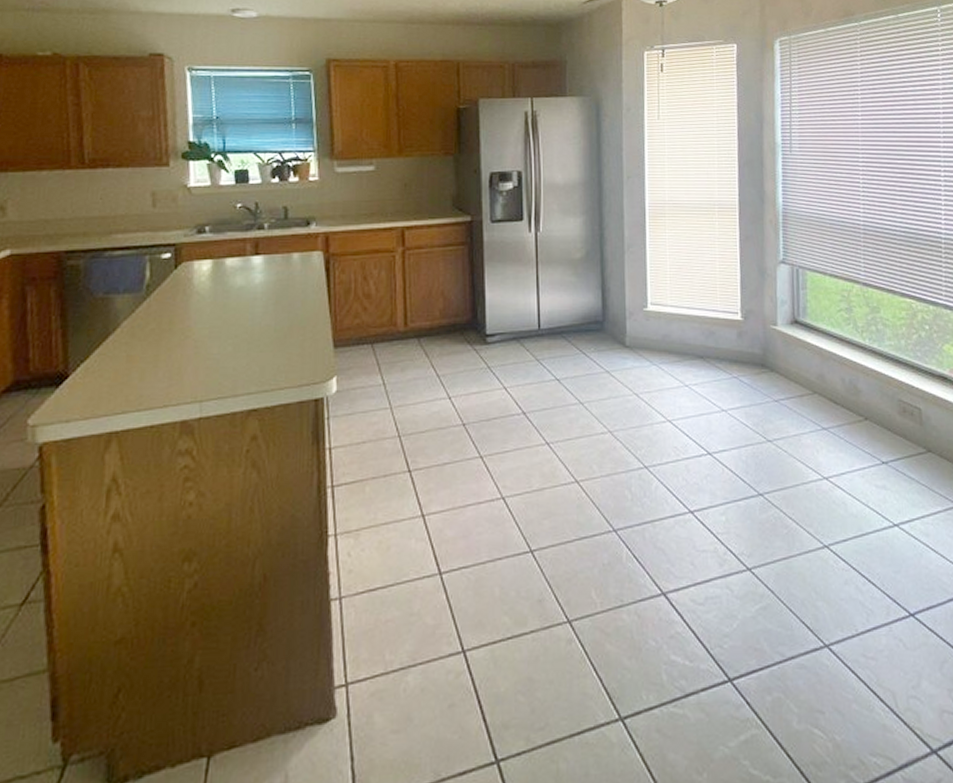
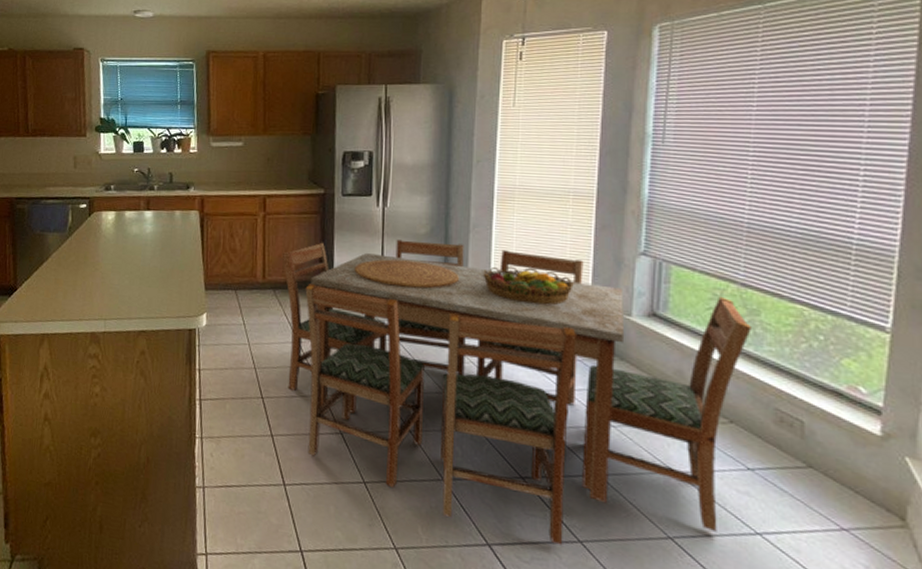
dining table: none [426,266,875,578] -> present [282,239,751,545]

